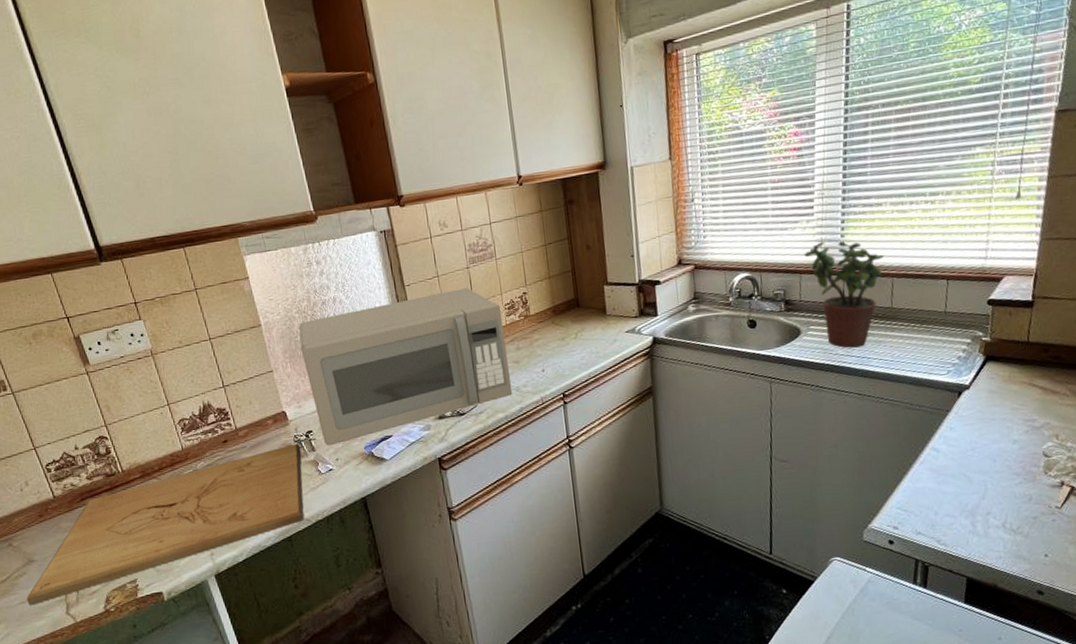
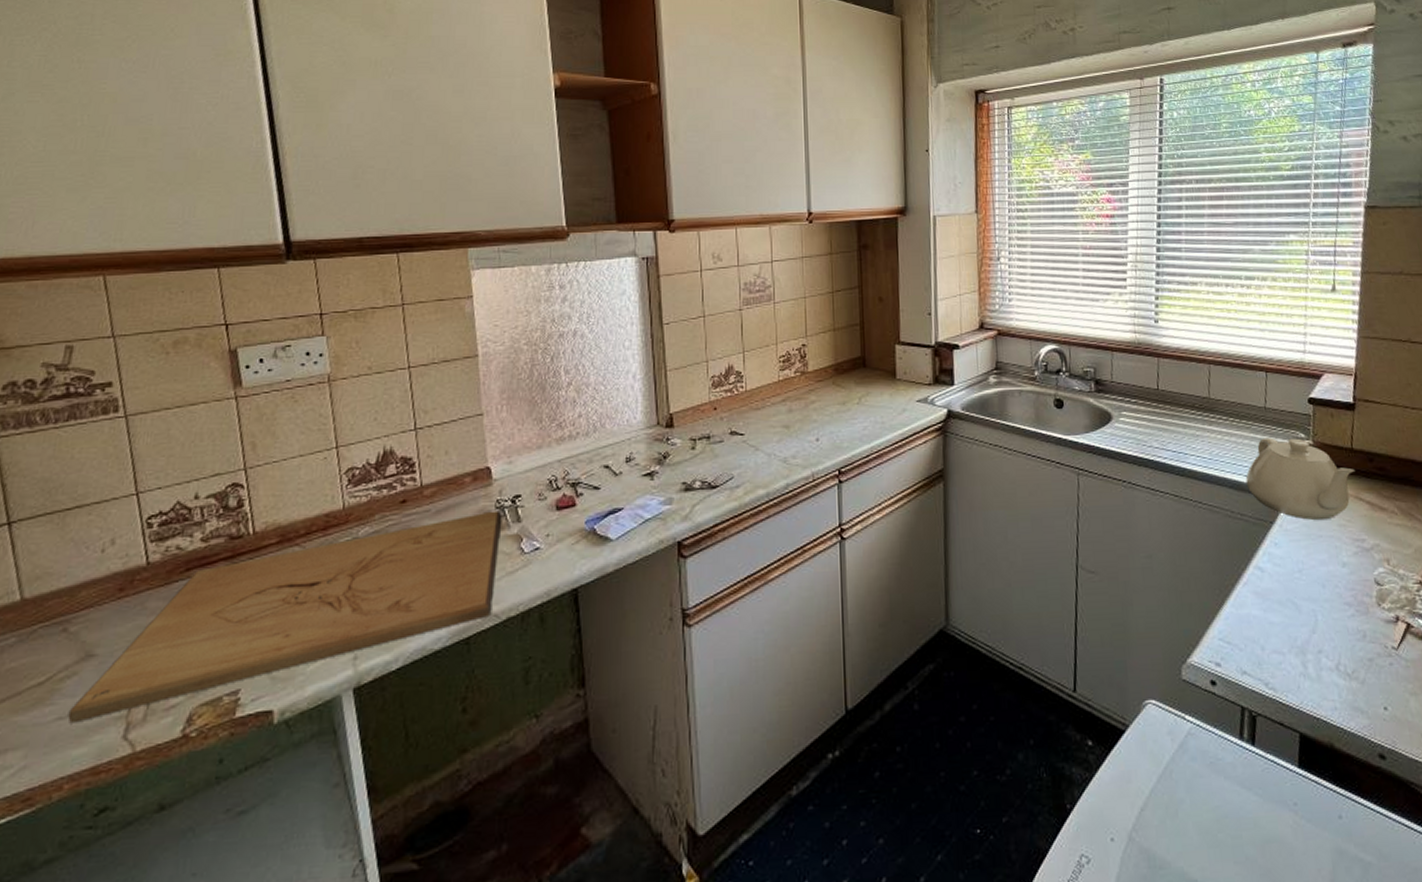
microwave: present [299,288,513,446] -> none [523,333,779,517]
potted plant: present [804,241,885,348] -> none [1116,318,1201,441]
teapot: none [925,336,1030,406] -> present [1245,437,1355,520]

